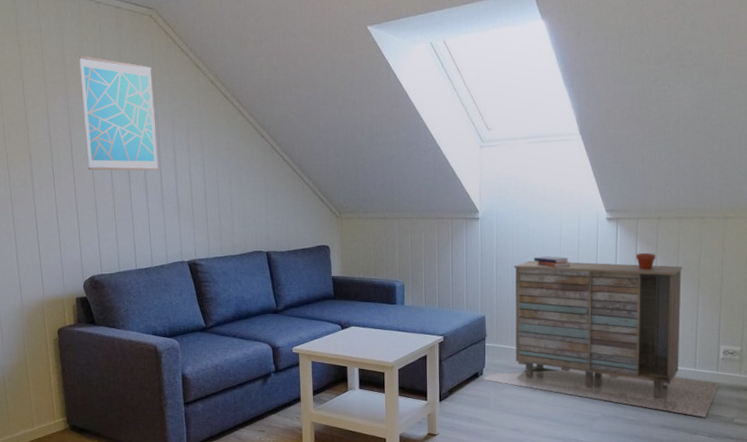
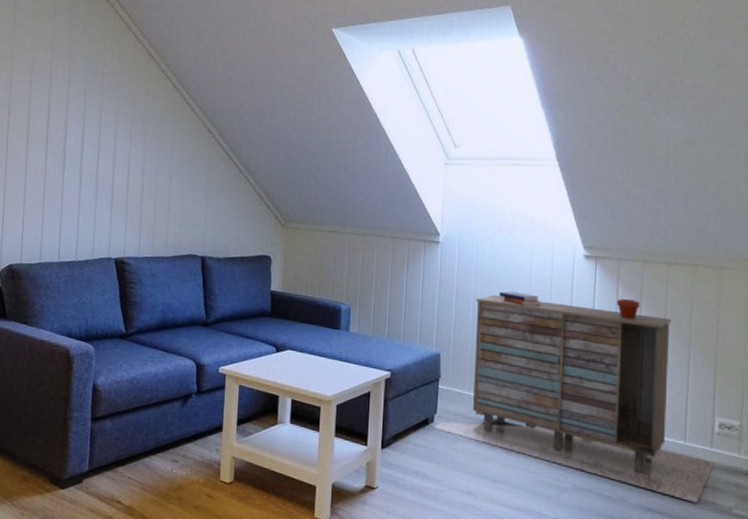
wall art: present [79,56,159,171] -> none [22,34,103,158]

